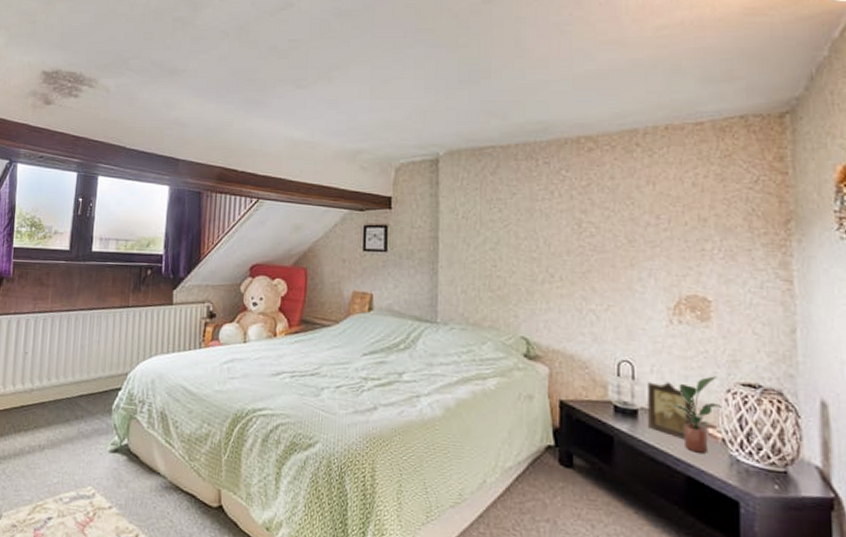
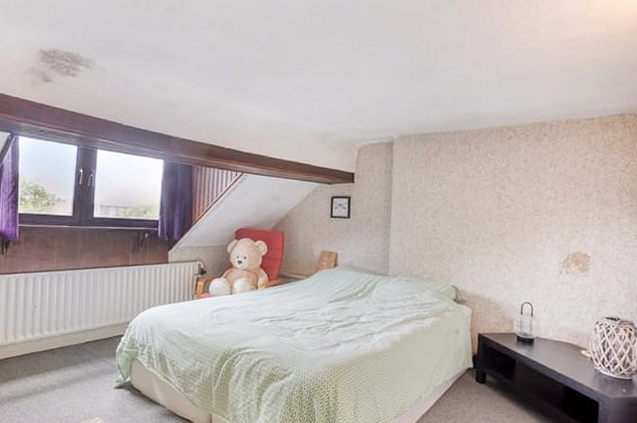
photo frame: present [648,382,695,439] -> none [540,317,573,359]
potted plant: present [669,376,723,453] -> none [556,312,592,369]

